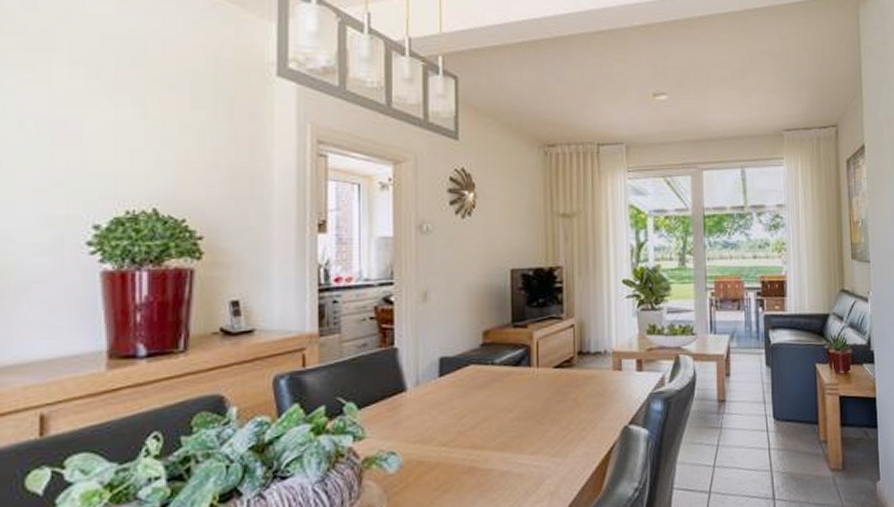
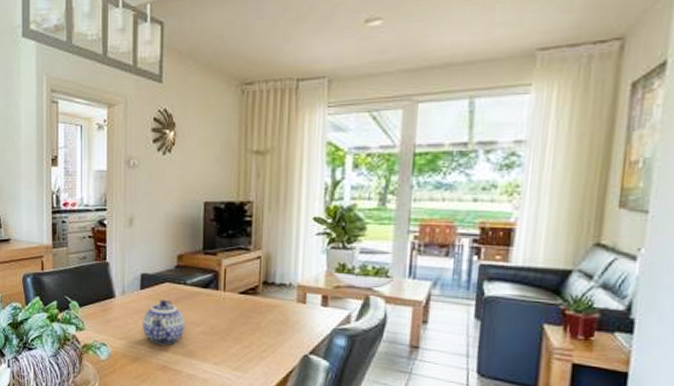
teapot: none [441,385,495,441] -> present [141,299,185,345]

